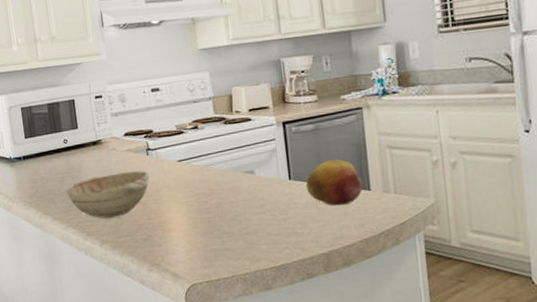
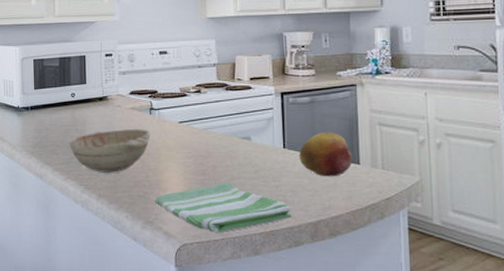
dish towel: none [159,218,303,270] -> present [154,182,292,233]

